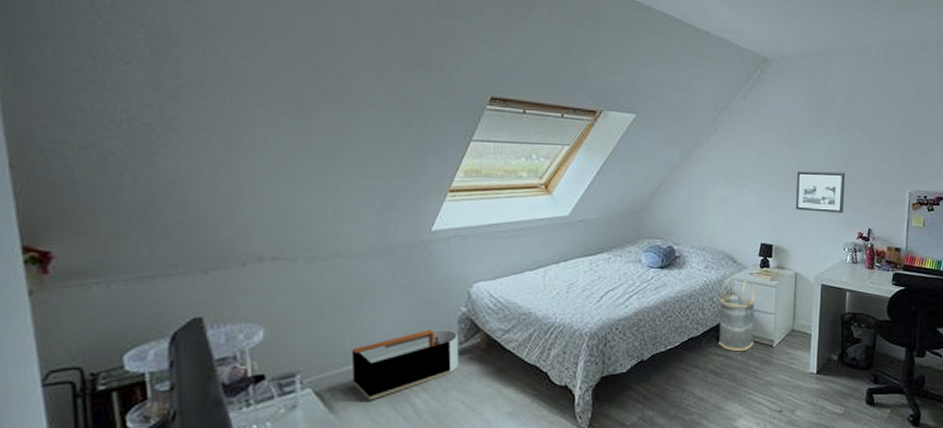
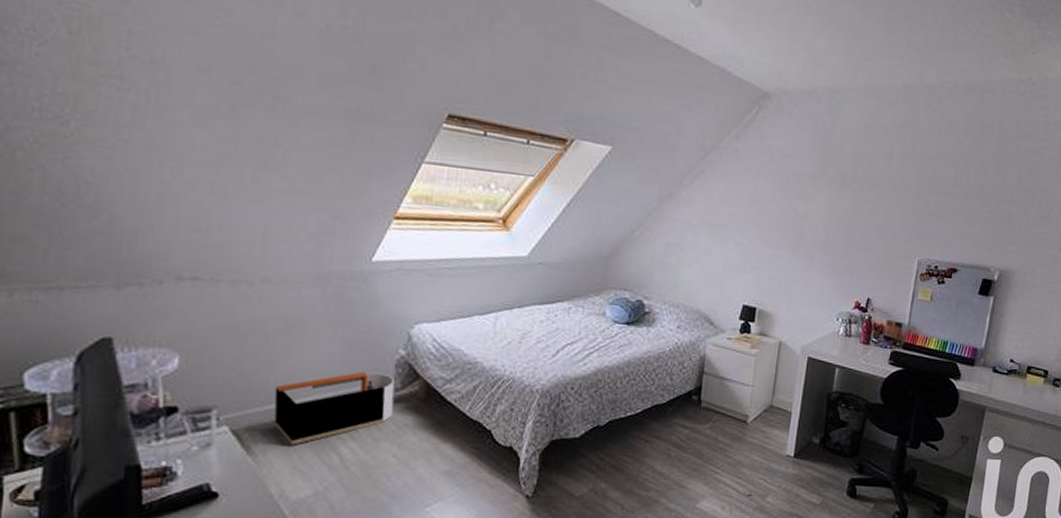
basket: present [719,278,755,352] -> none [686,341,732,426]
picture frame: present [795,170,846,214] -> none [785,226,847,279]

